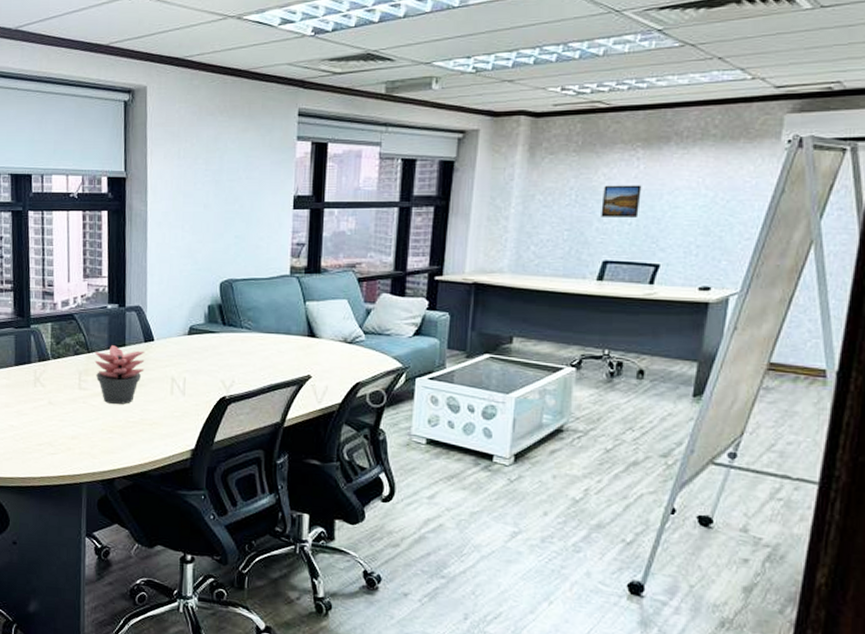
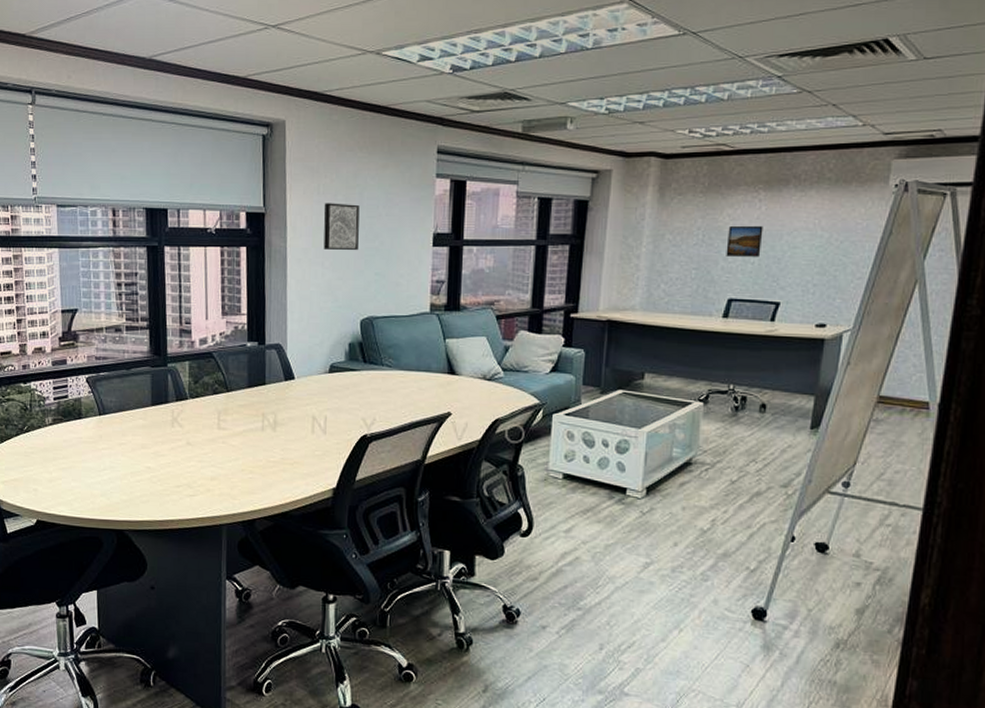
succulent plant: present [94,345,145,404] -> none [234,384,285,444]
wall art: none [184,167,220,214] -> present [323,203,360,251]

